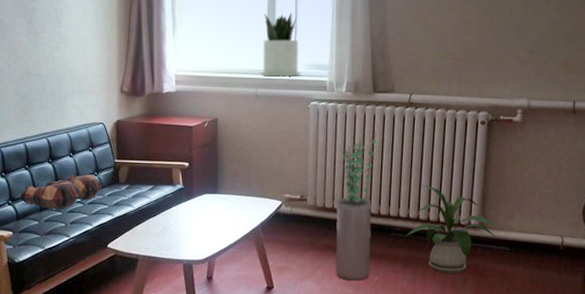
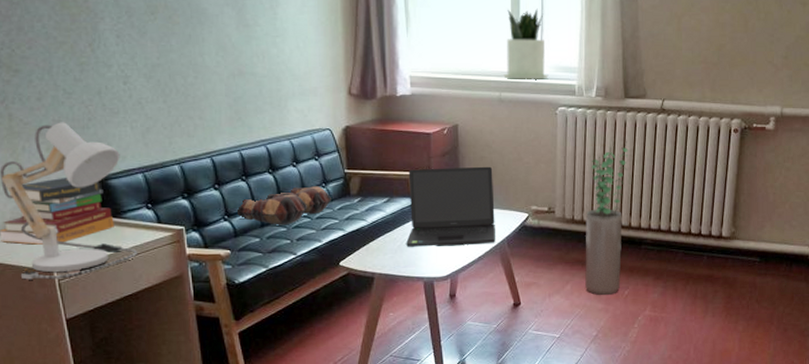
laptop: none [168,157,250,231] -> present [406,166,495,247]
house plant: present [406,184,497,273] -> none [657,195,747,285]

